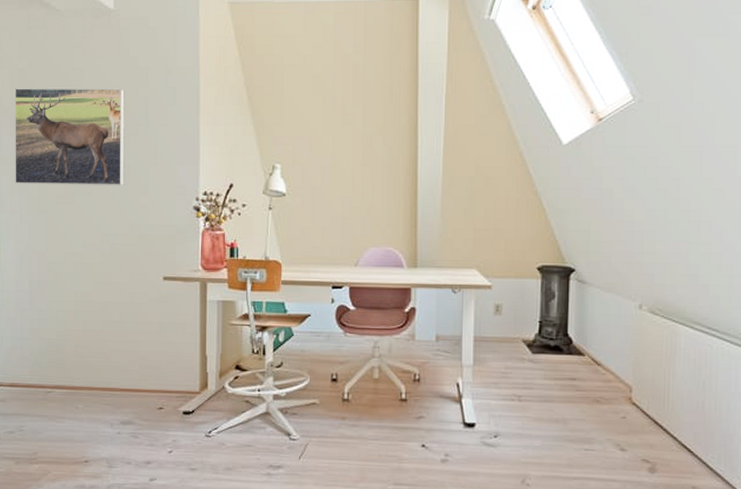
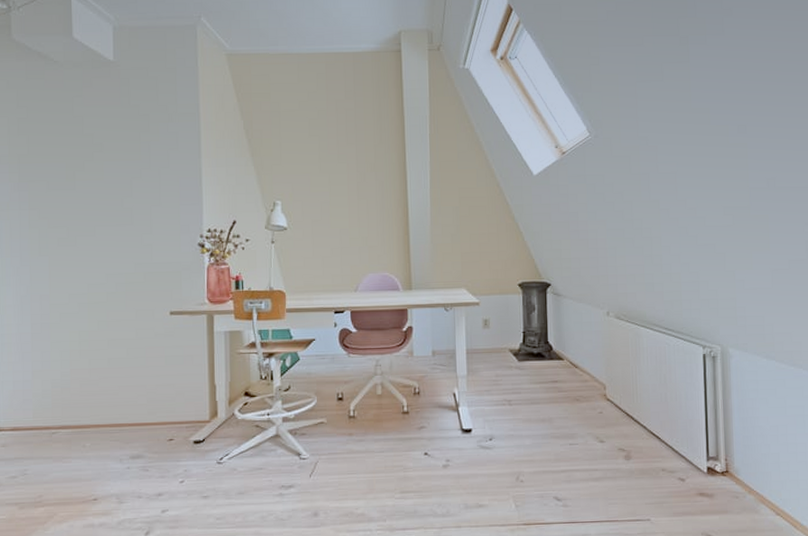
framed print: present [15,88,125,186] -> none [13,134,128,229]

